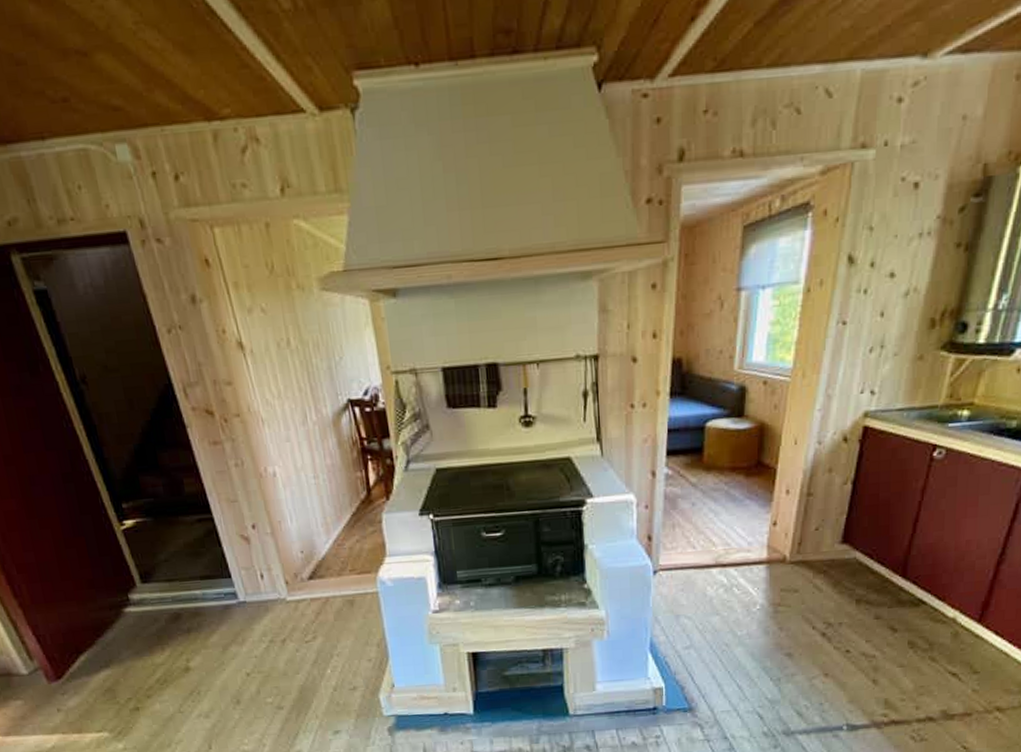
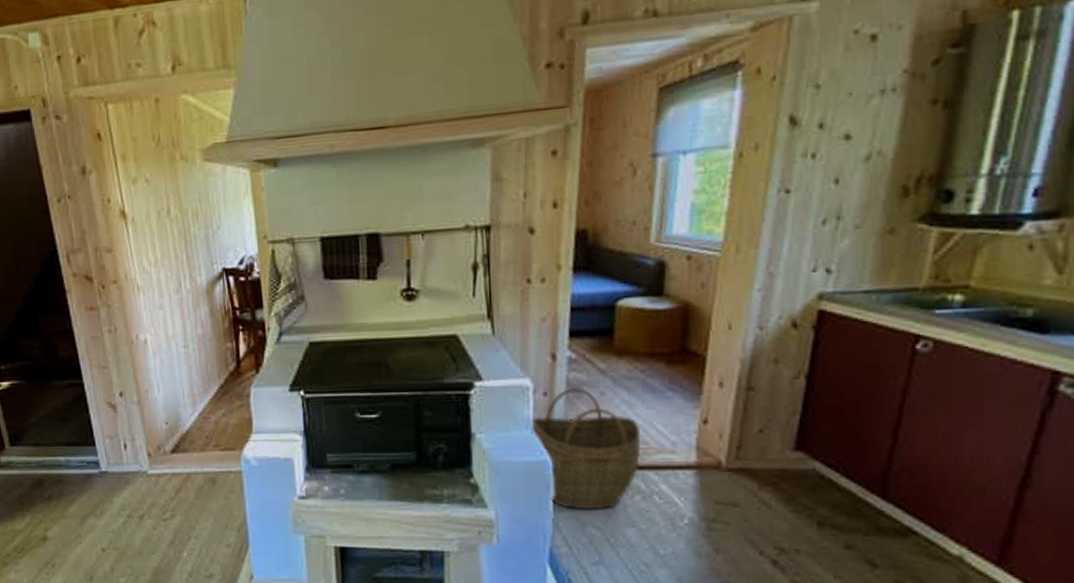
woven basket: none [634,499,724,604] -> present [530,387,641,511]

